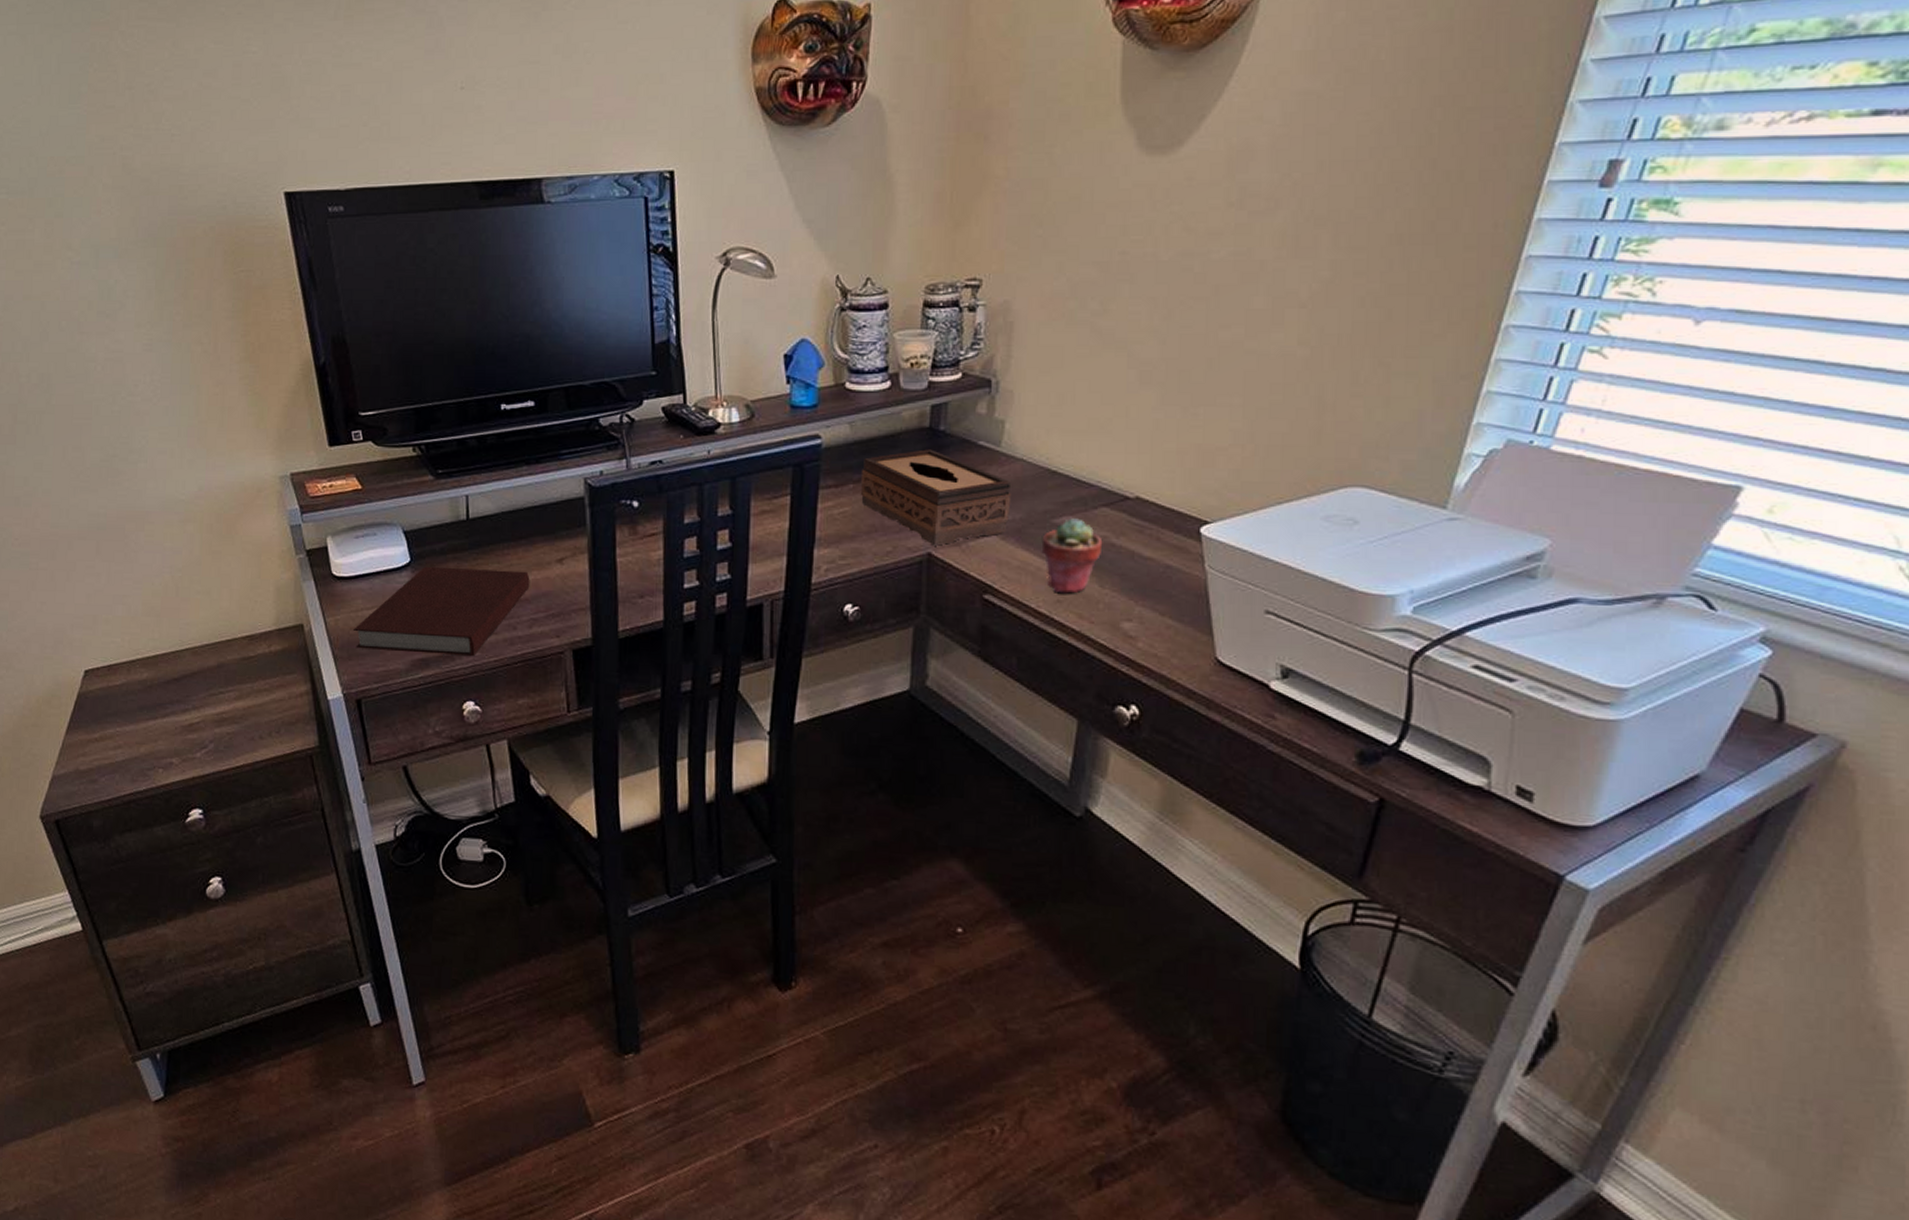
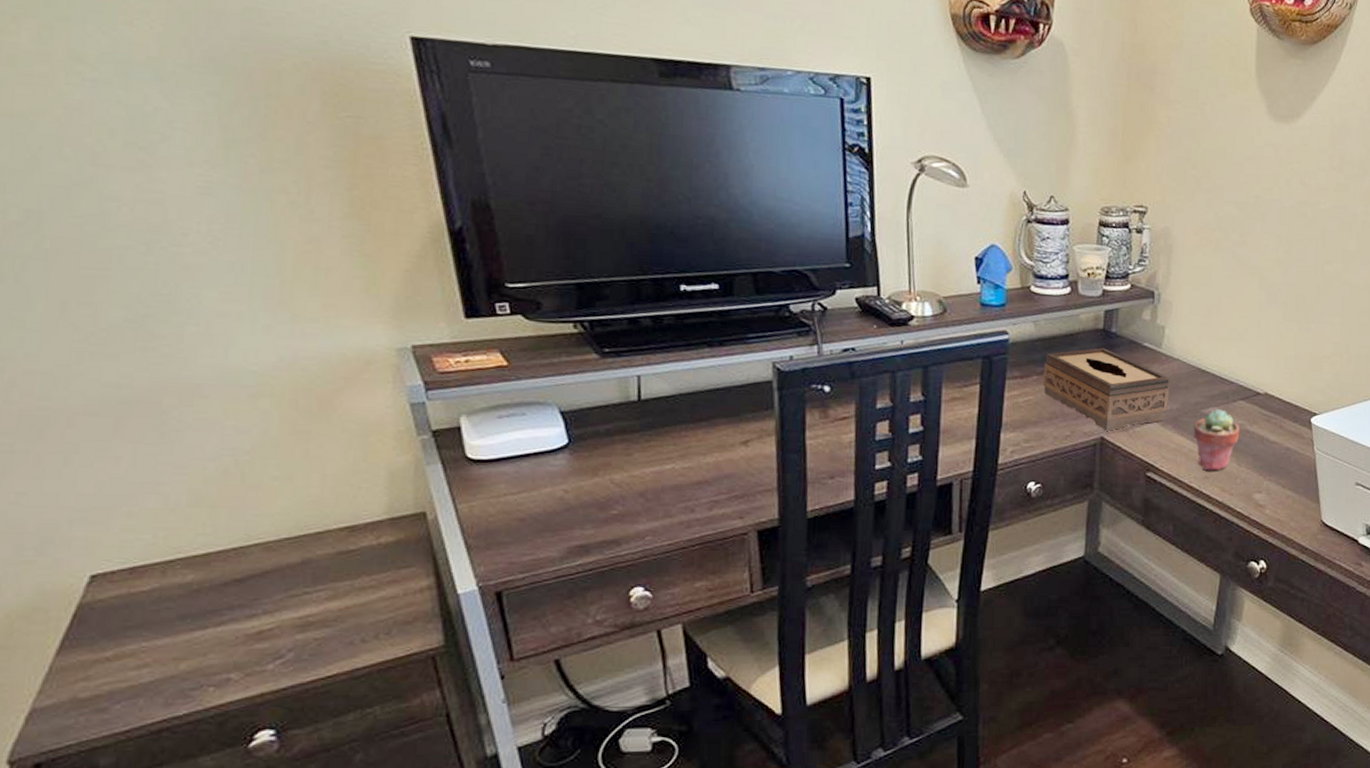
notebook: present [352,566,530,656] -> none [492,448,711,540]

